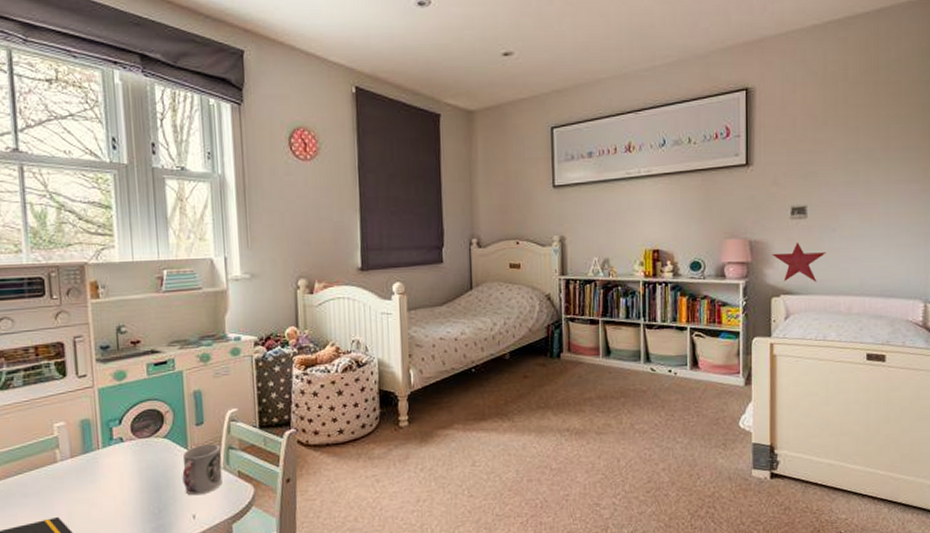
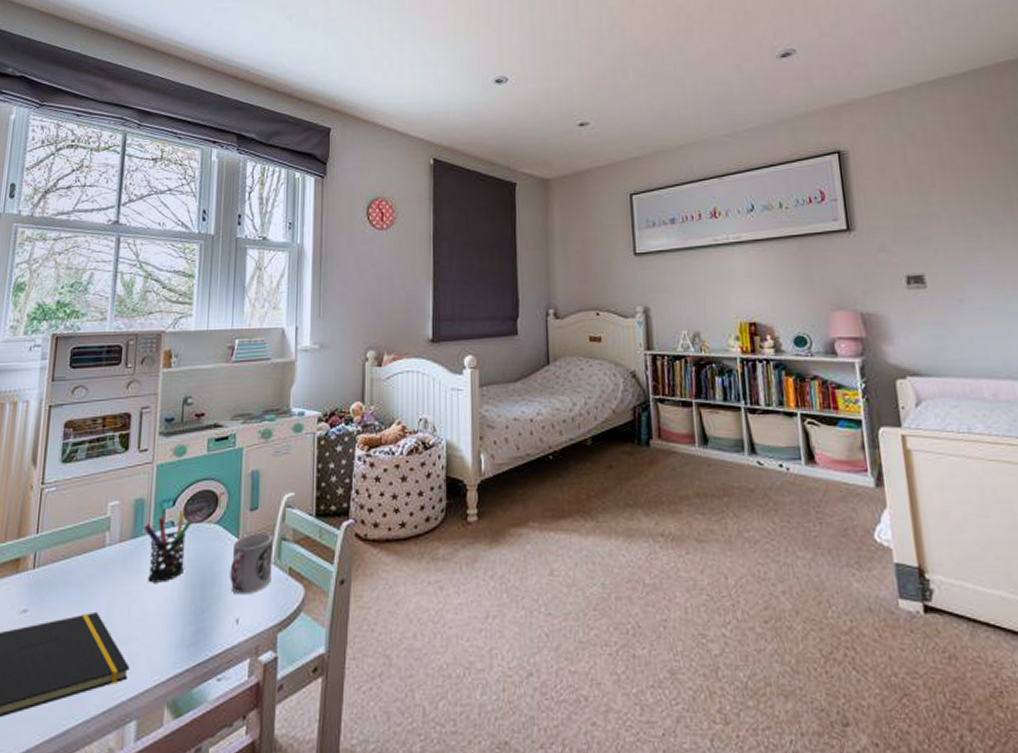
pen holder: none [93,428,141,490] -> present [144,510,193,583]
decorative star: present [771,242,826,282] -> none [889,316,956,362]

